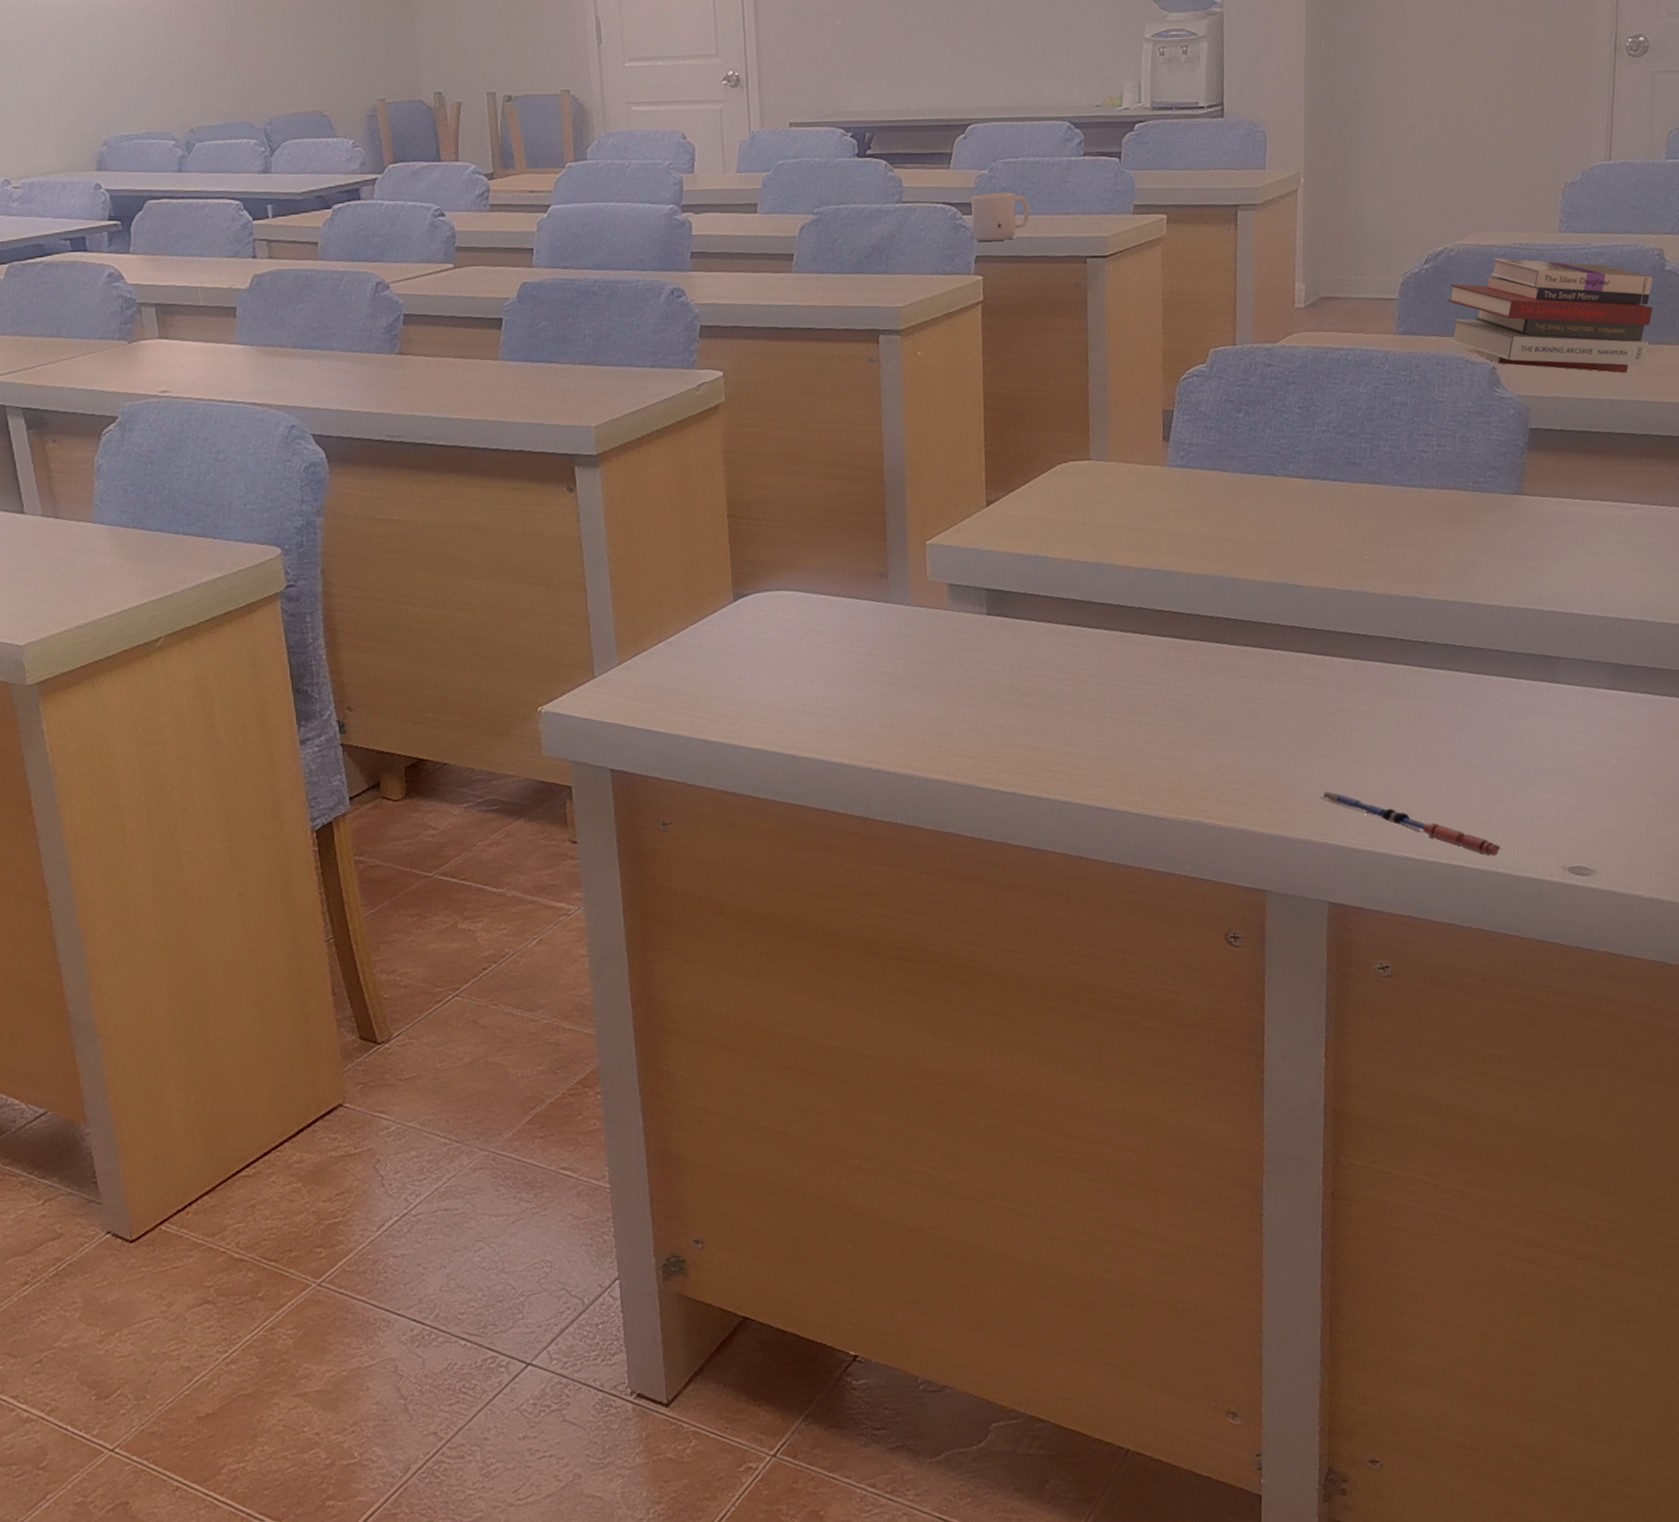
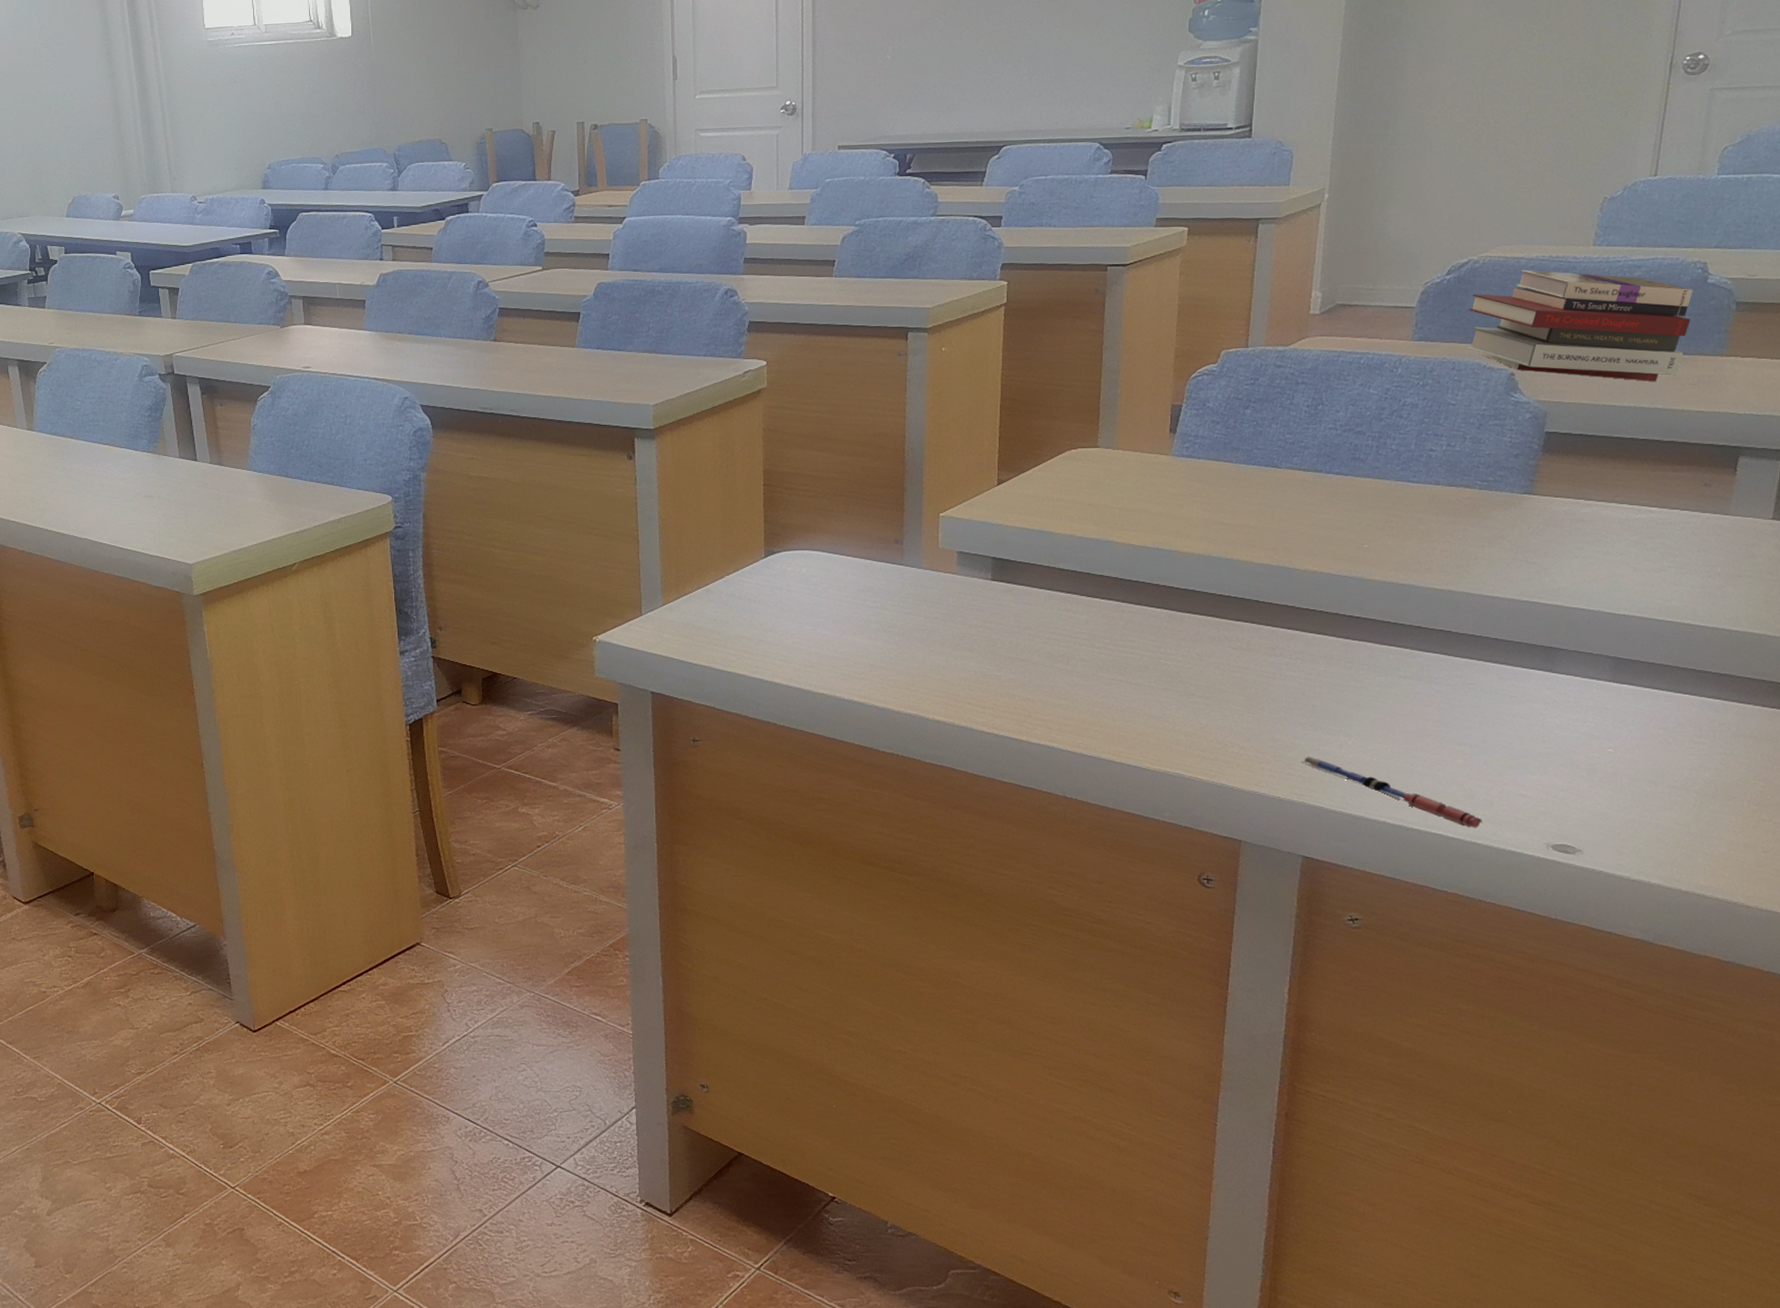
mug: present [970,193,1030,242] -> none [1000,207,1055,251]

